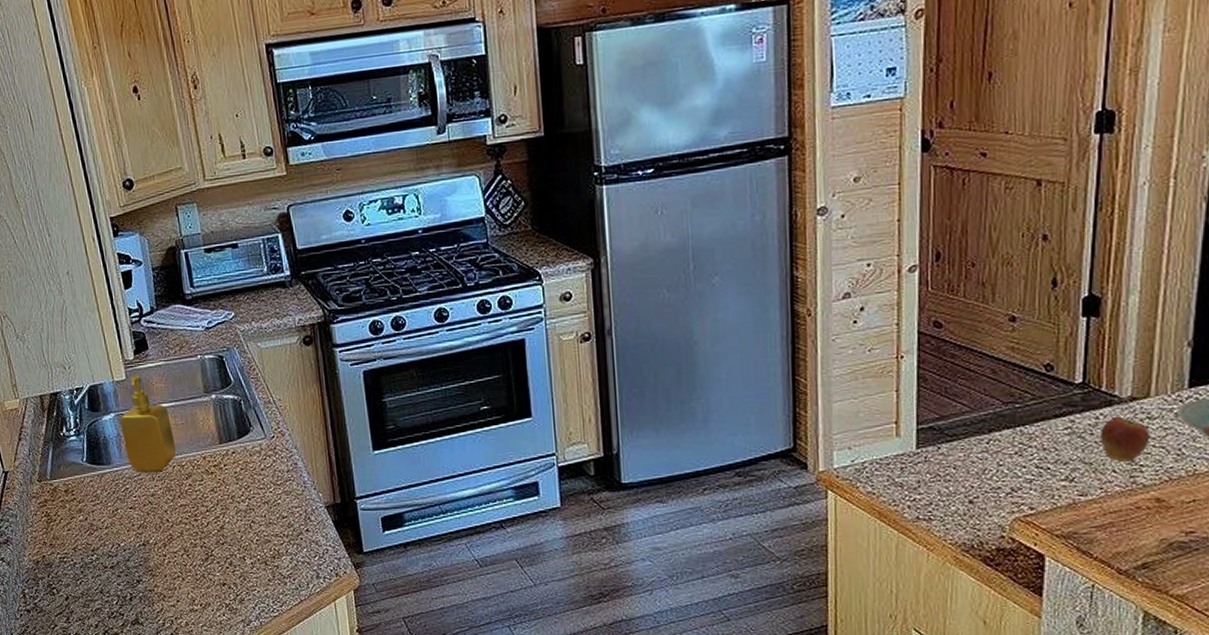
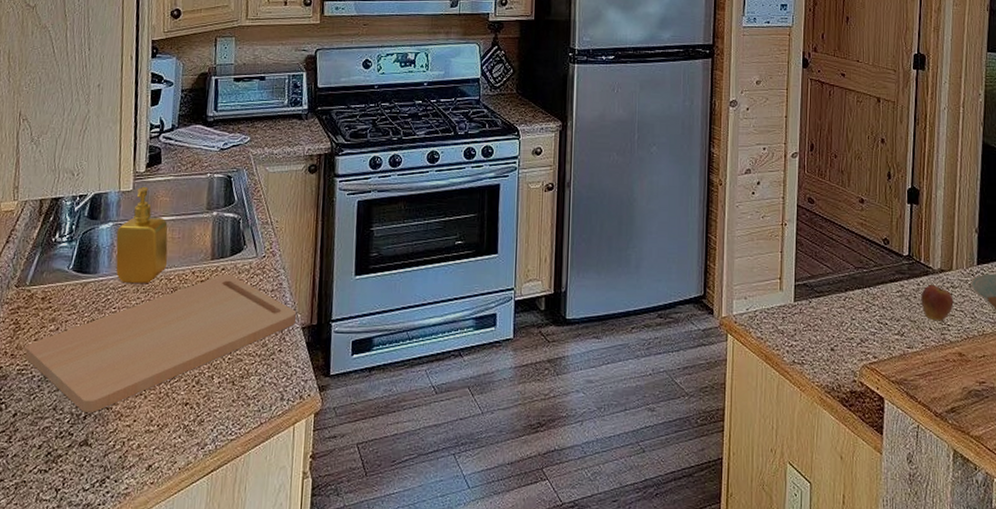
cutting board: none [62,458,319,596] -> present [25,274,297,414]

